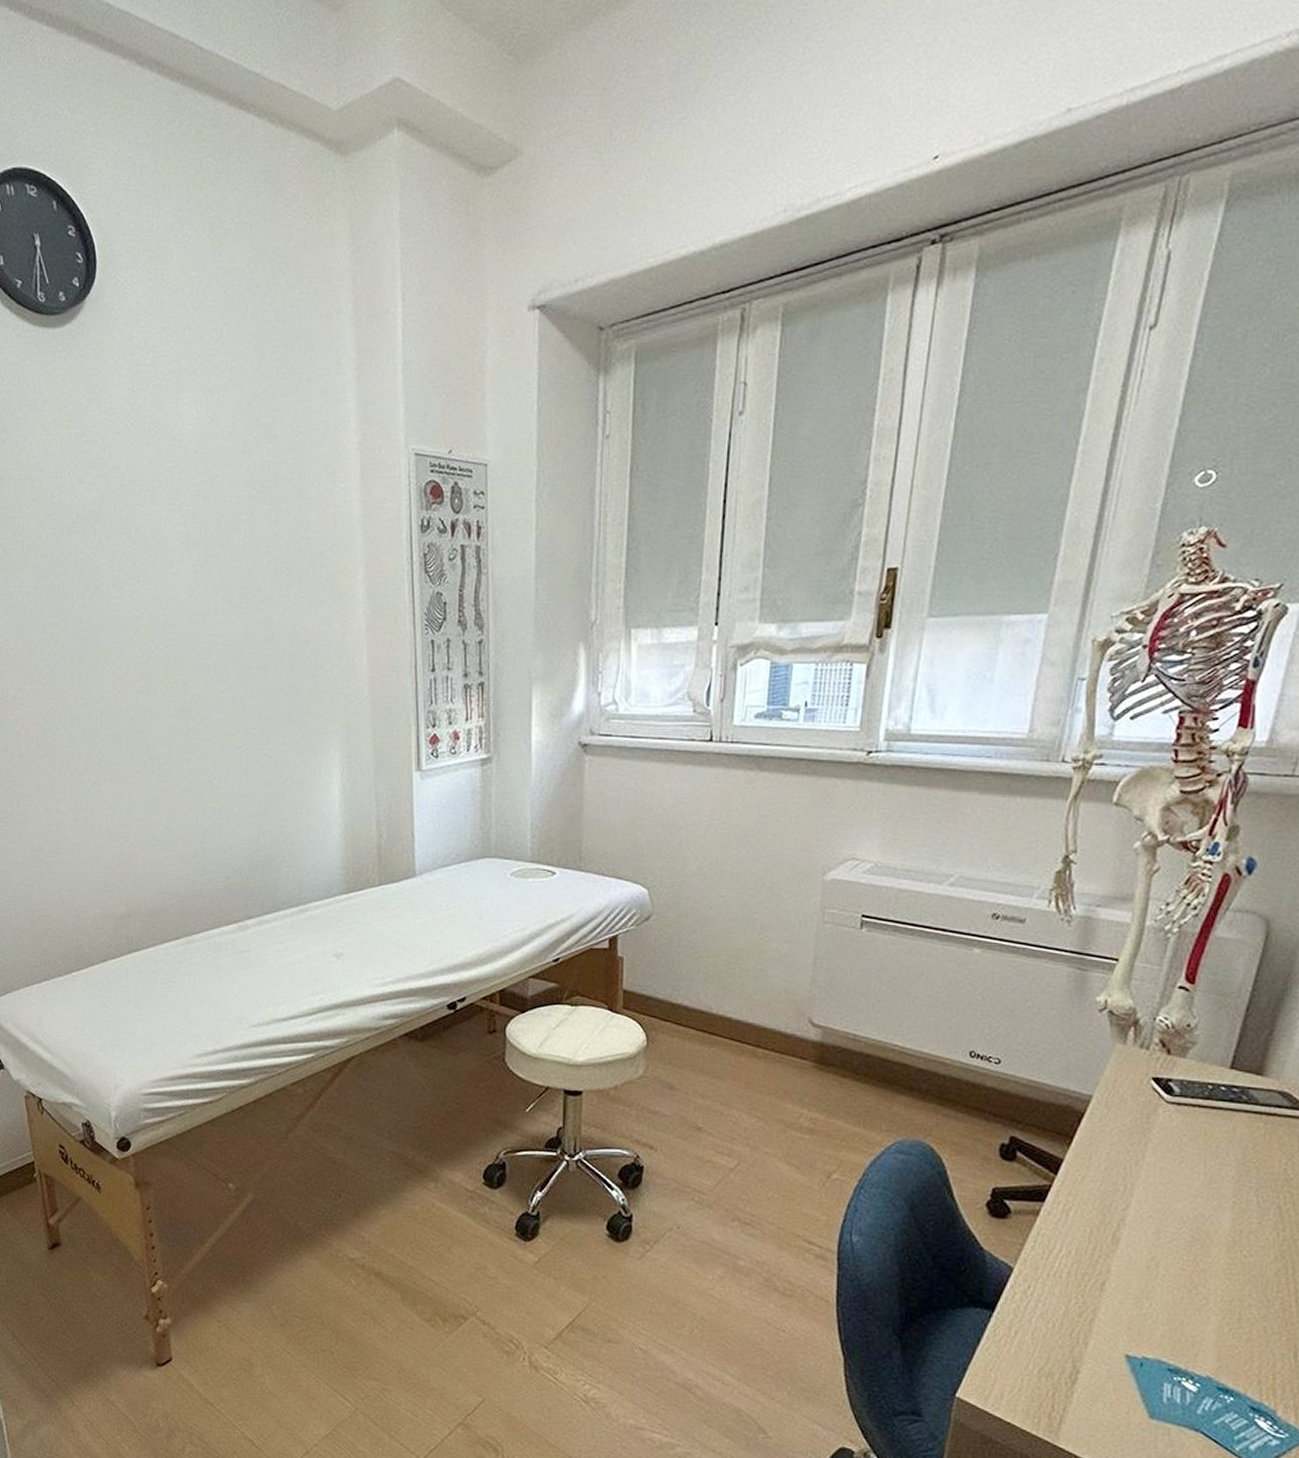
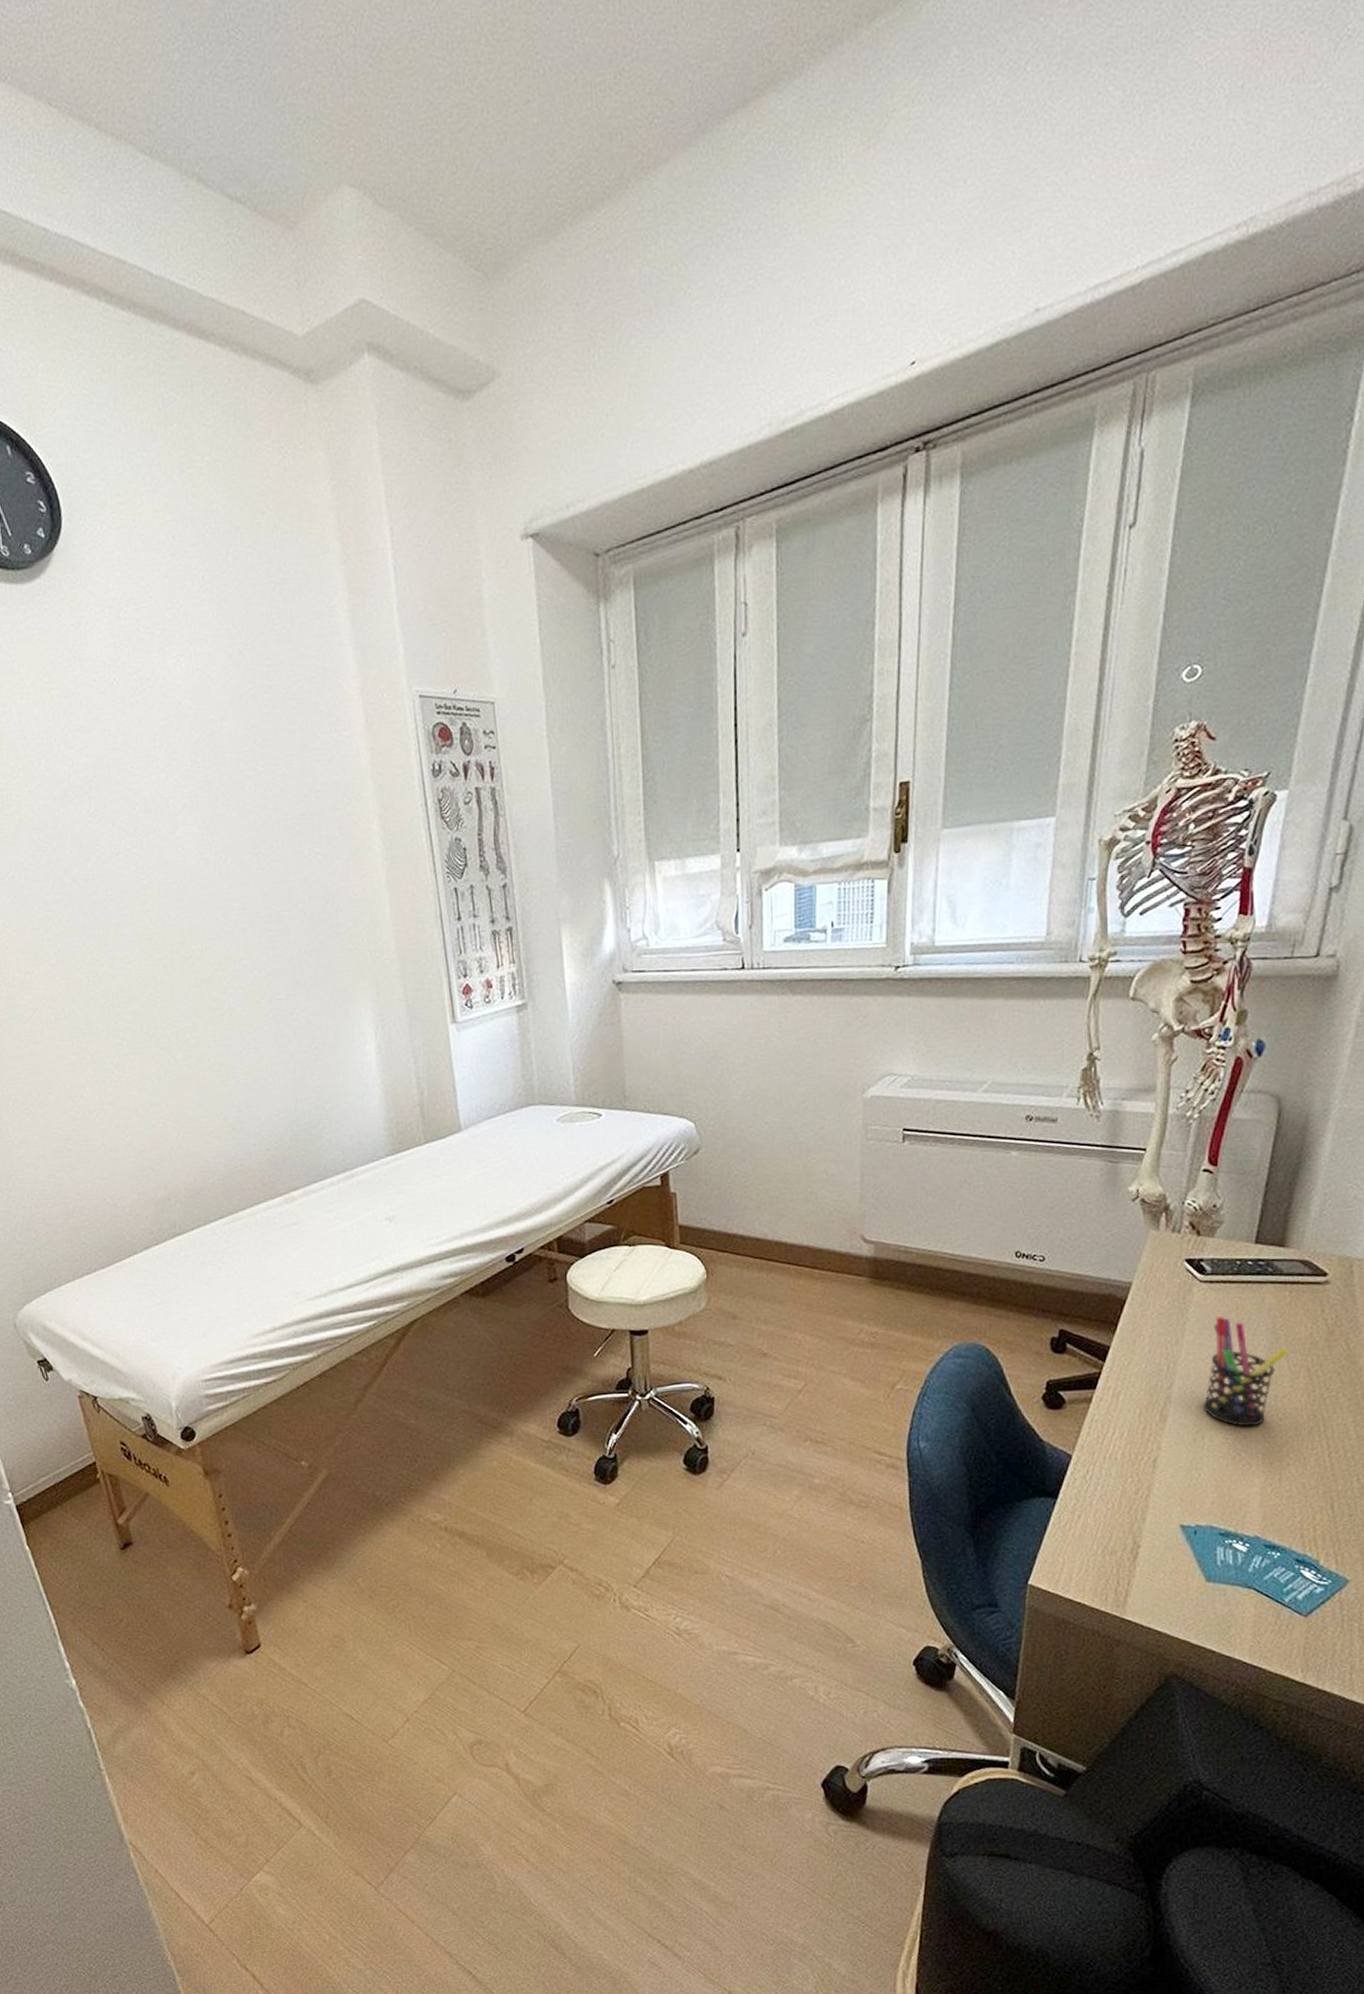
pen holder: none [1159,1141,1260,1260] -> present [1203,1317,1289,1427]

